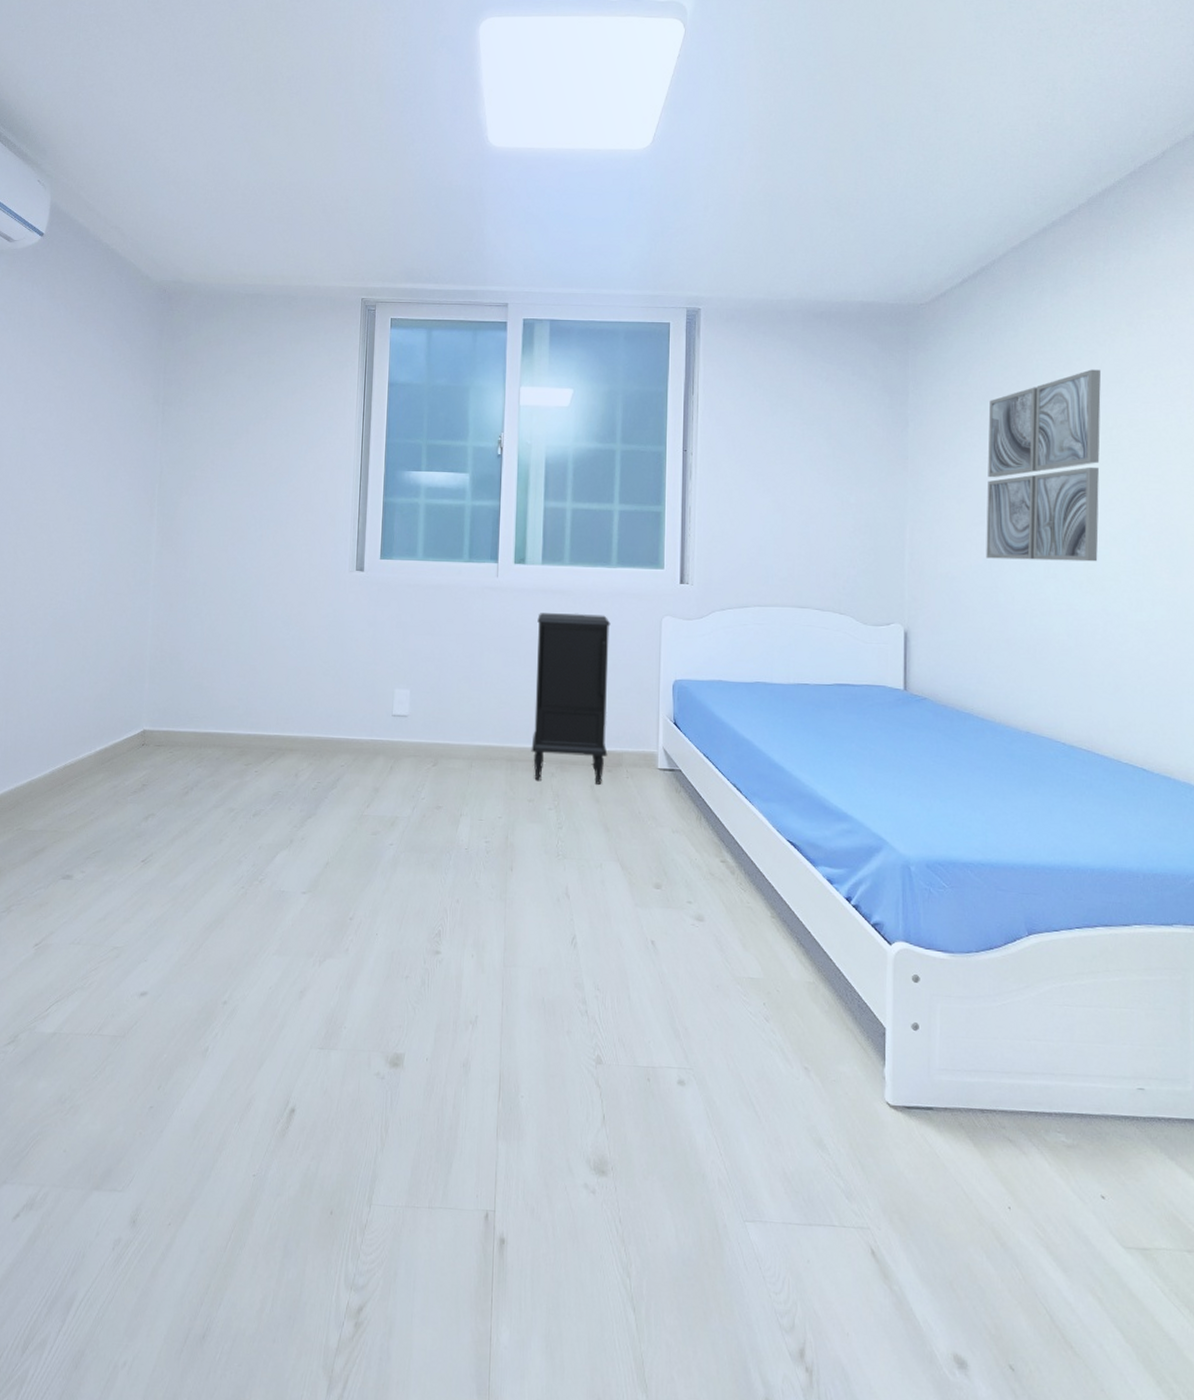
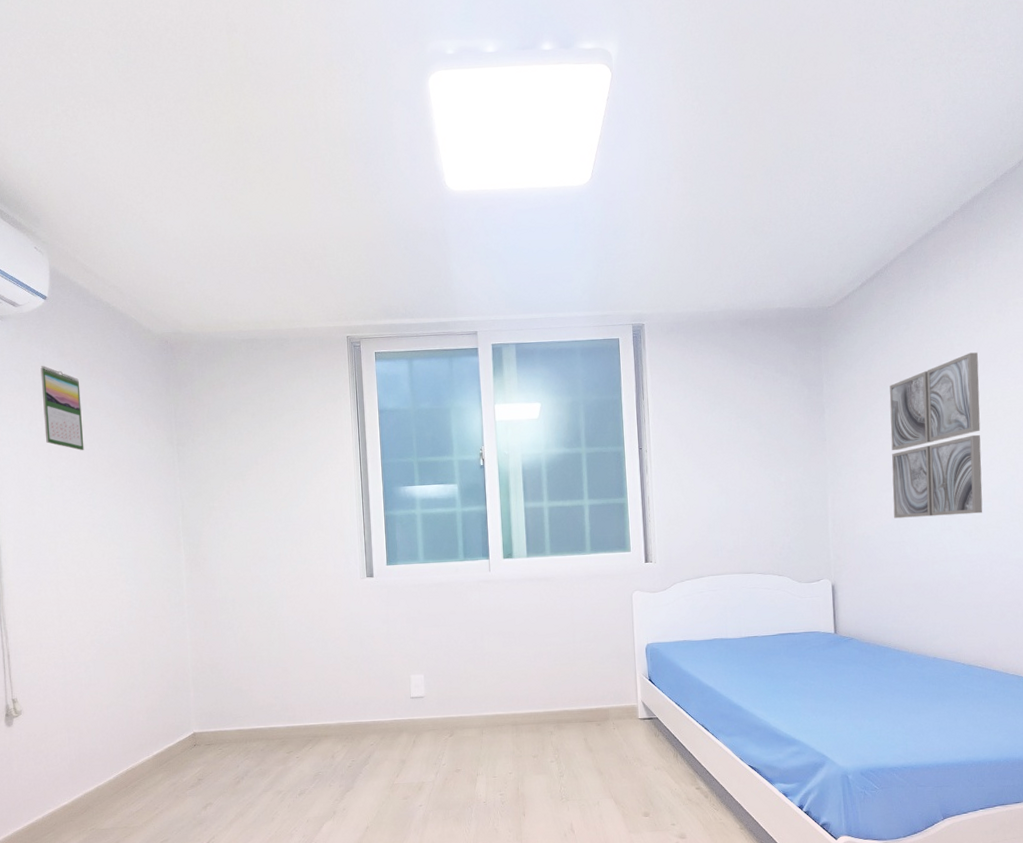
calendar: none [23,307,67,402] -> present [40,366,84,450]
nightstand: present [531,613,611,785] -> none [527,595,596,740]

